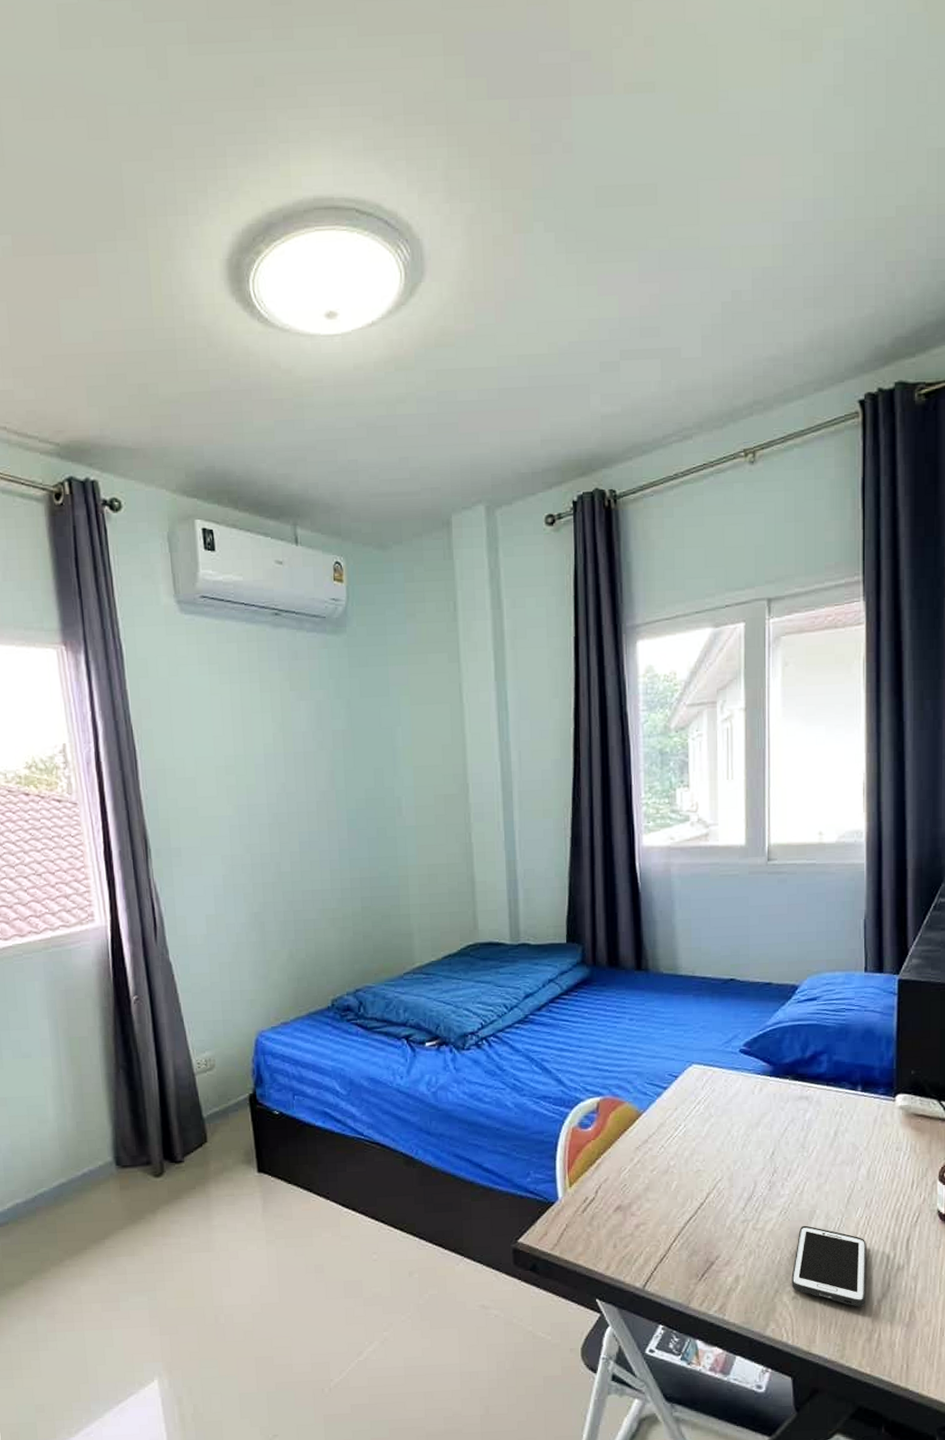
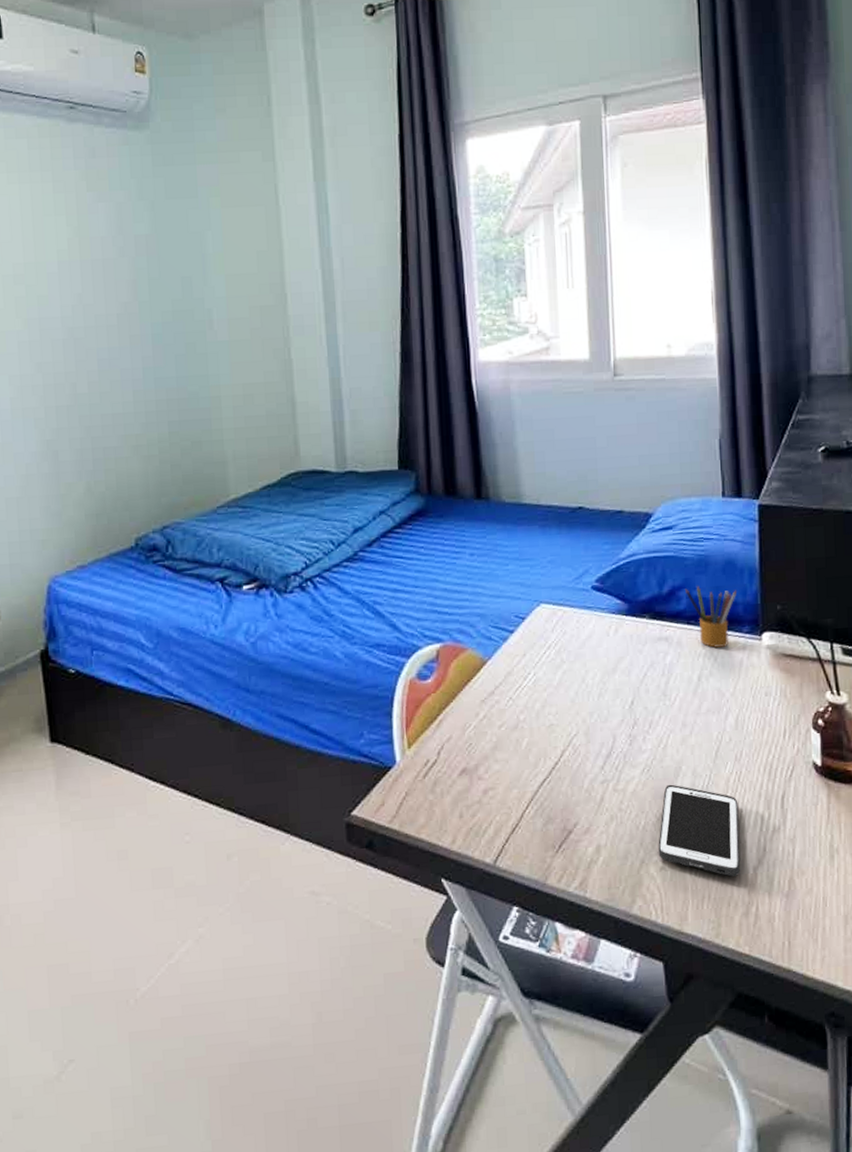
pencil box: none [825,1051,875,1107] -> present [684,585,738,648]

